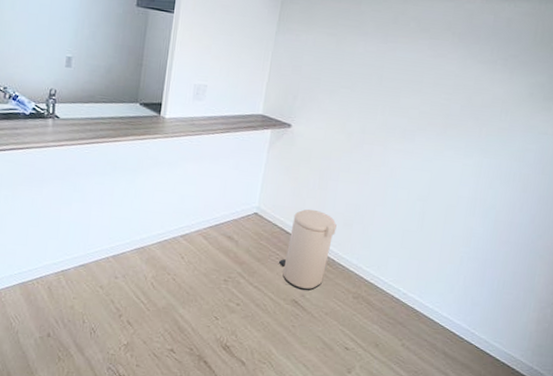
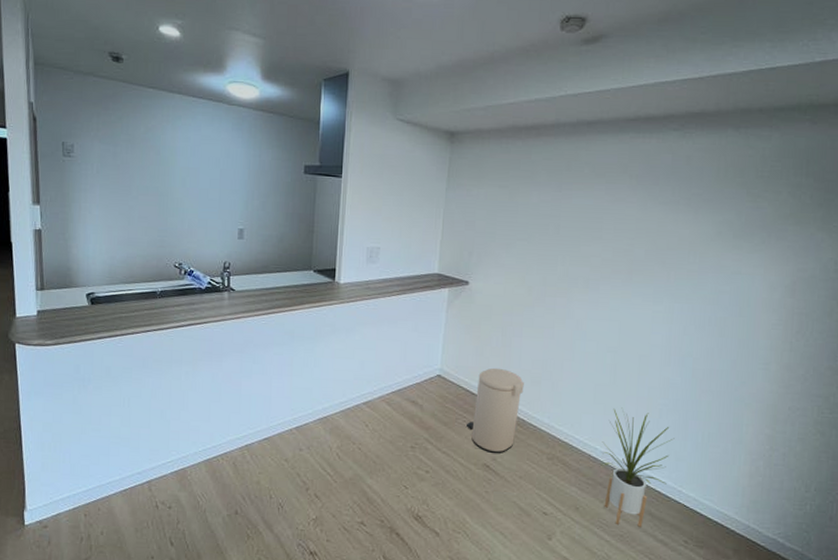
house plant: none [402,253,472,365] -> present [602,407,675,527]

